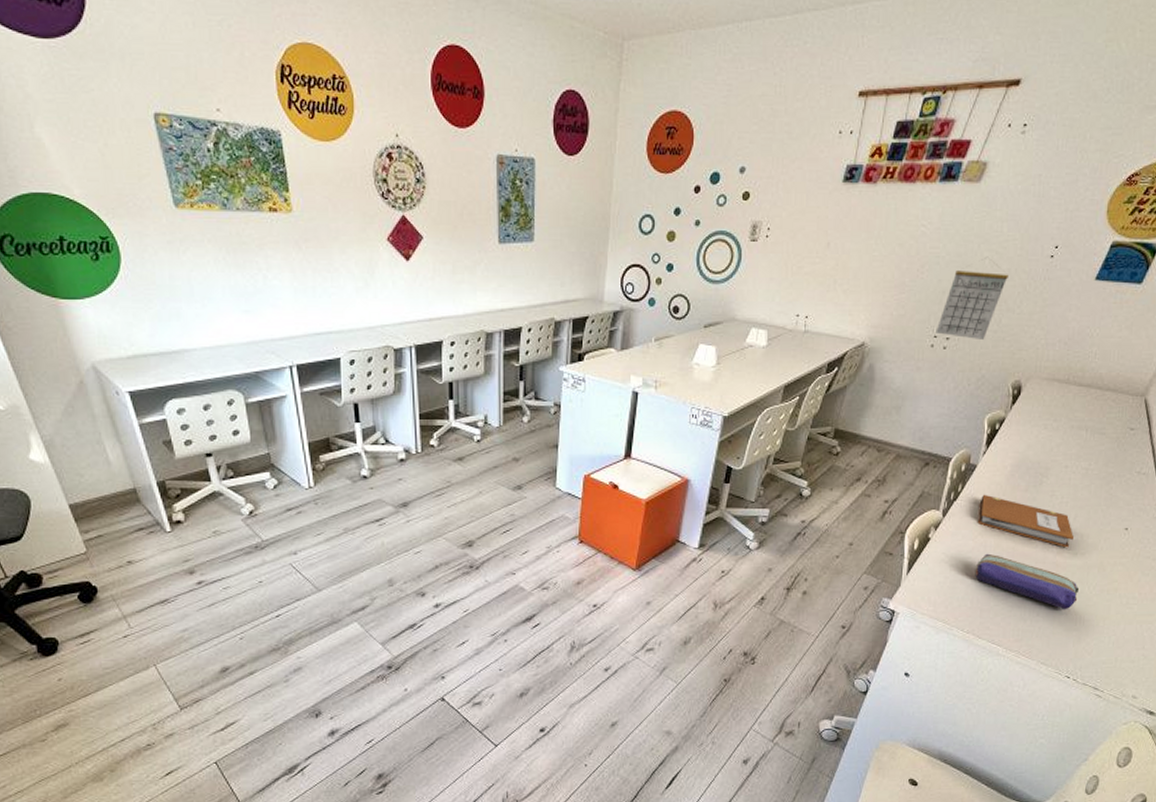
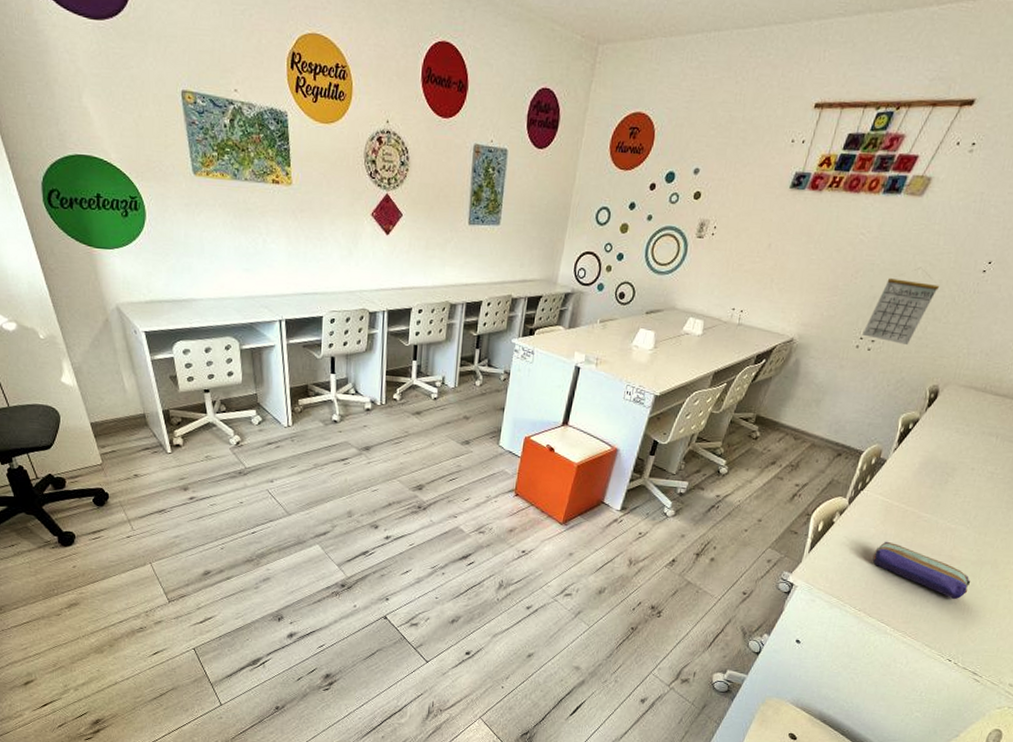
notebook: present [978,494,1073,548] -> none [881,487,972,544]

